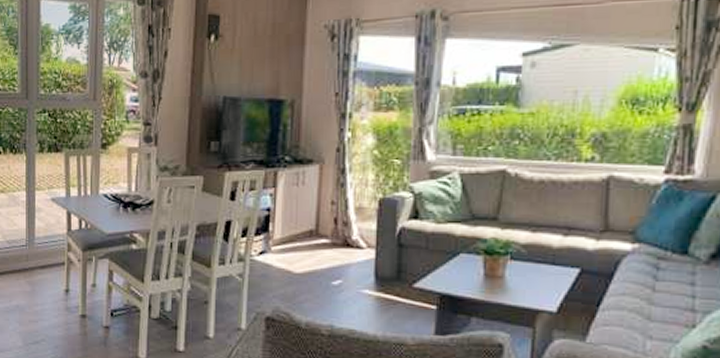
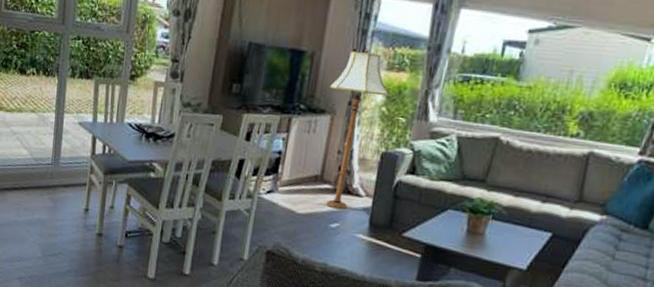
floor lamp: none [314,90,380,264] -> present [326,48,389,209]

